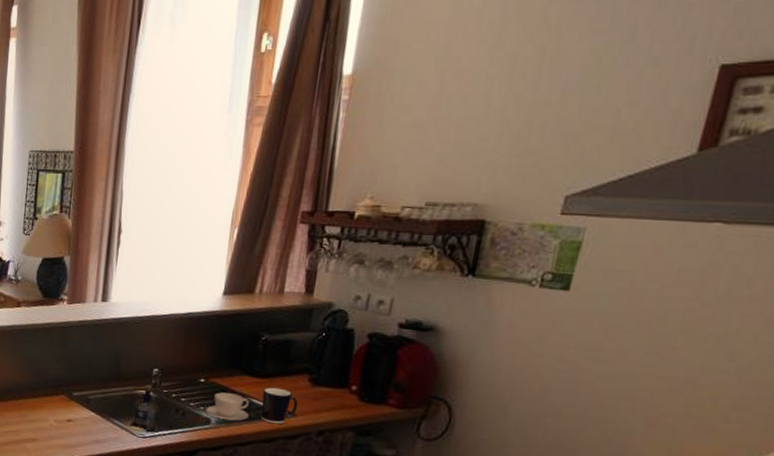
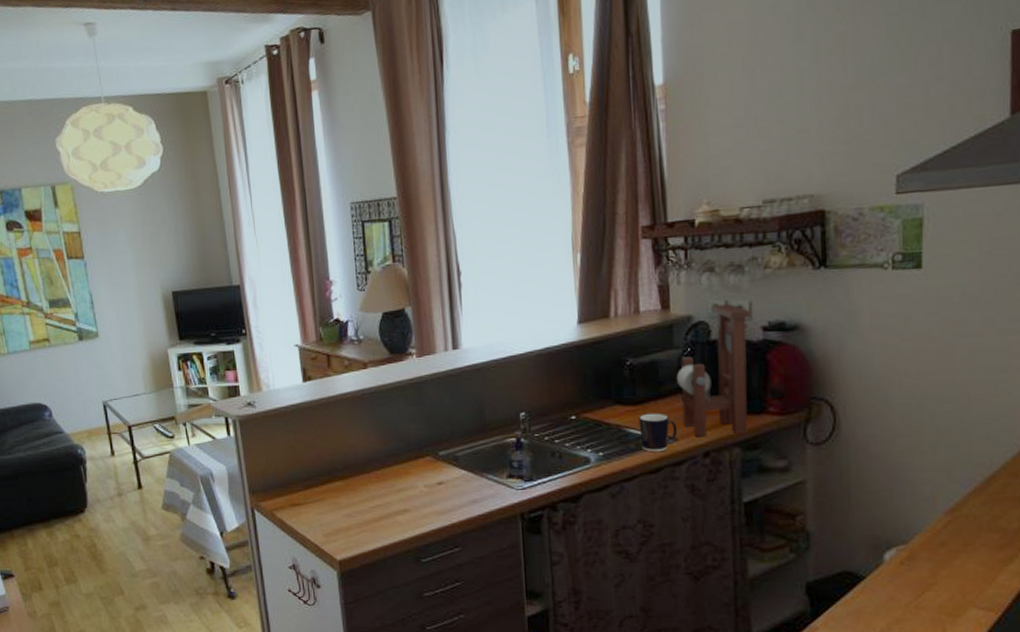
teacup: present [205,392,249,421] -> none [583,426,629,456]
paper towel holder: none [304,296,391,420] -> present [677,304,750,438]

